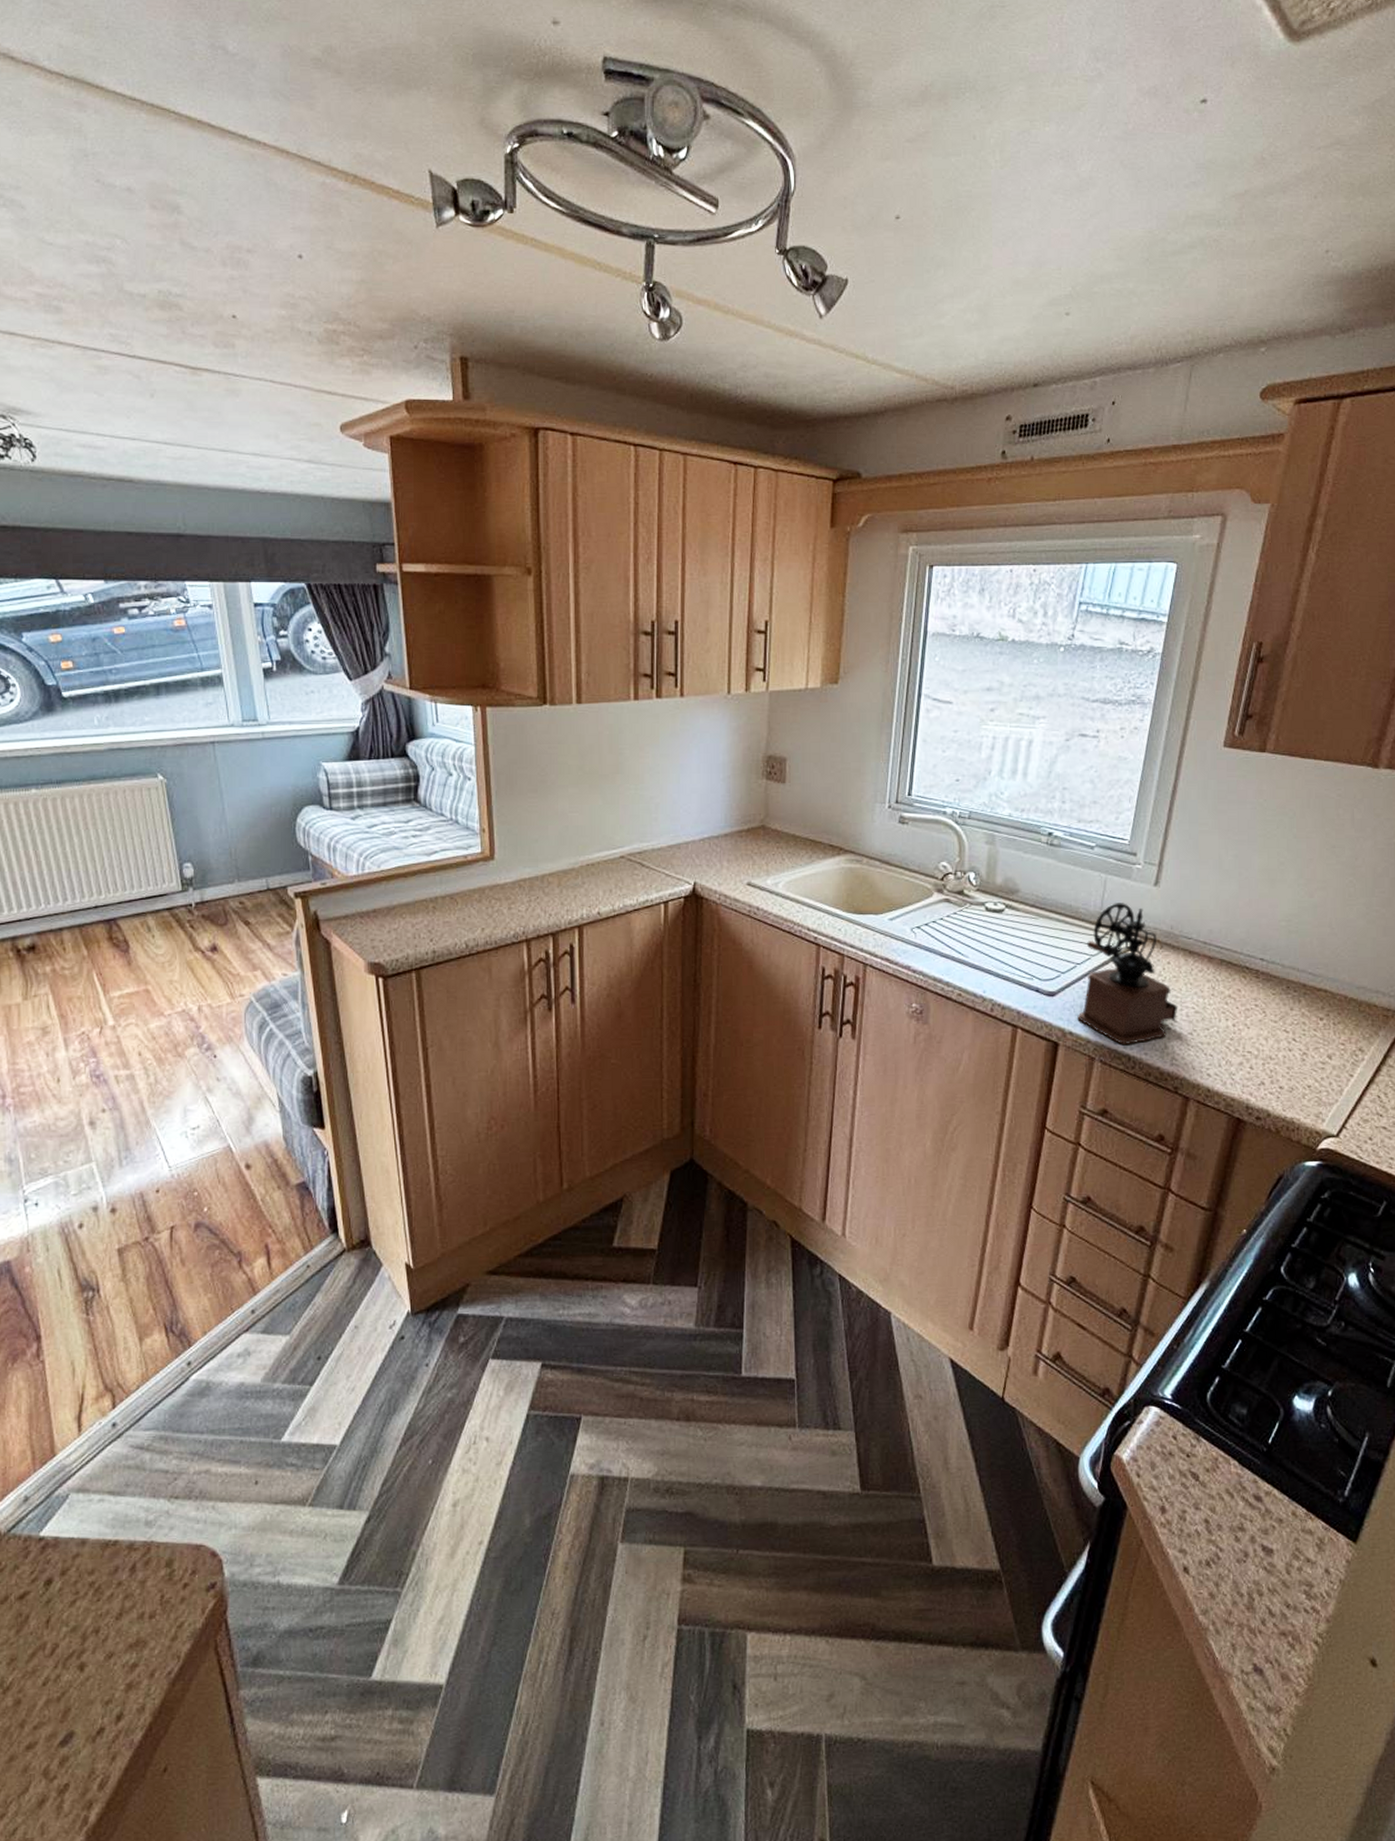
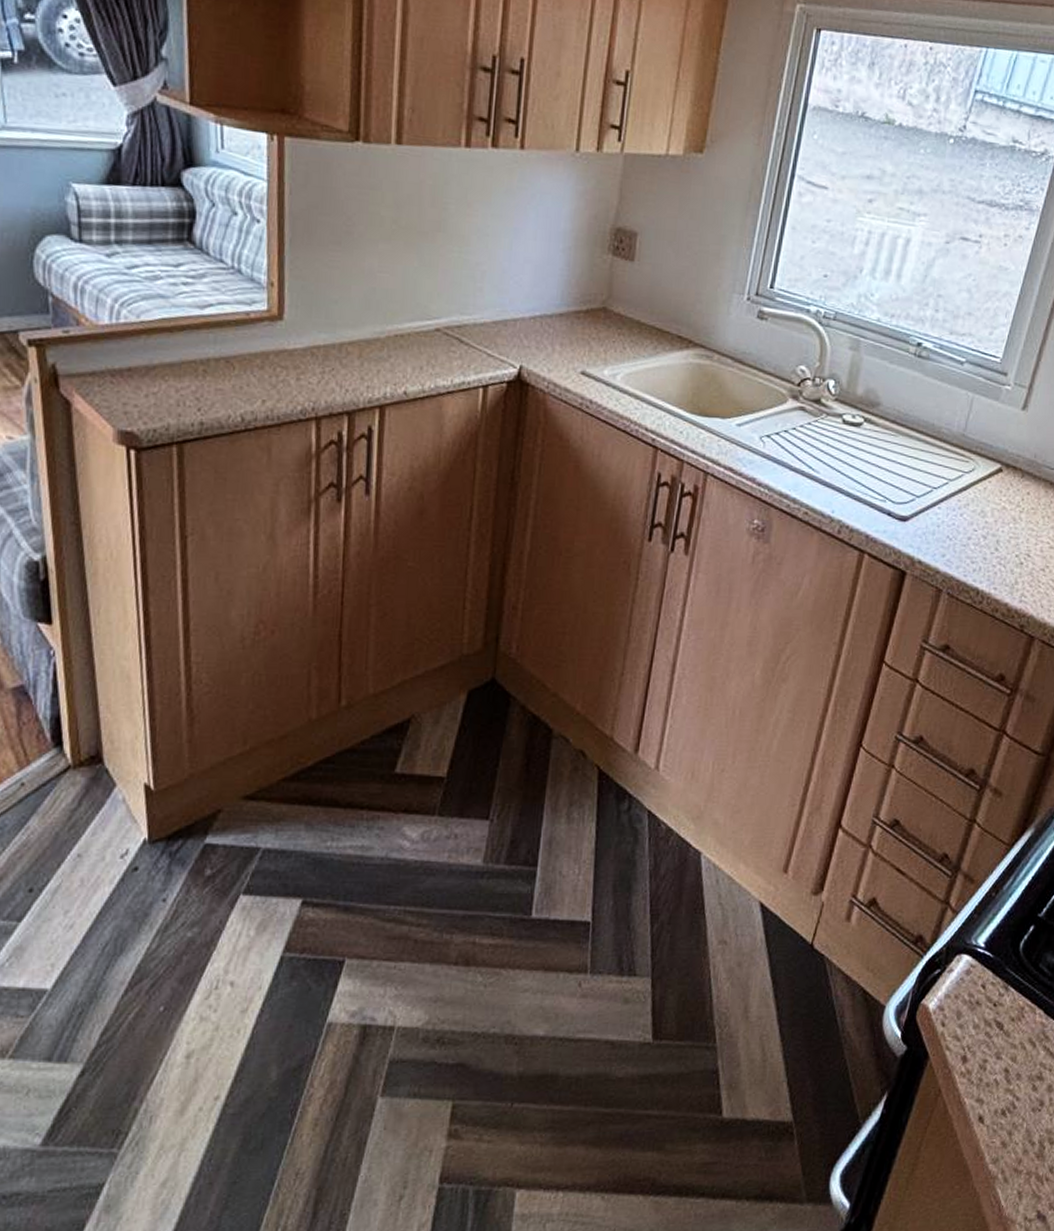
coffee grinder: present [1077,903,1178,1044] -> none [928,425,1033,578]

